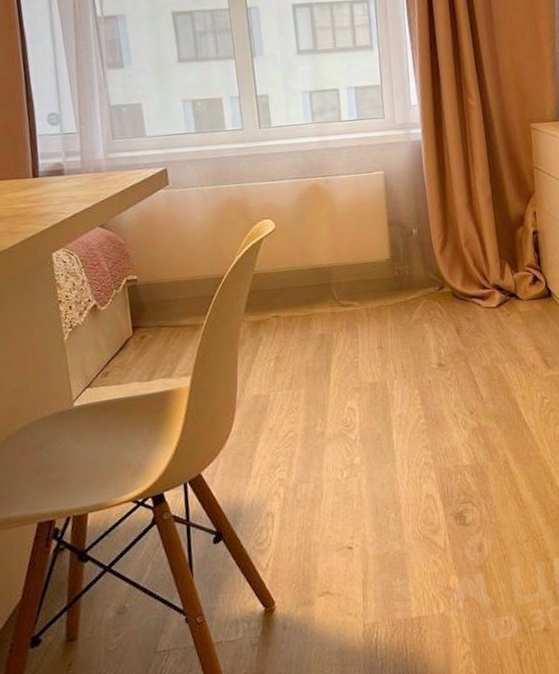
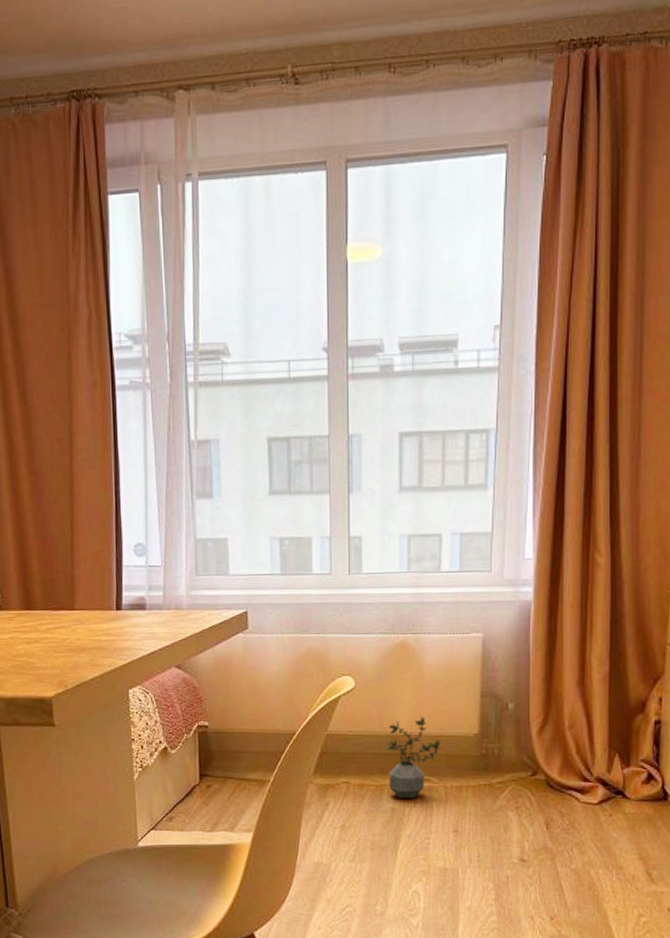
potted plant: none [310,249,358,325] -> present [387,717,440,798]

